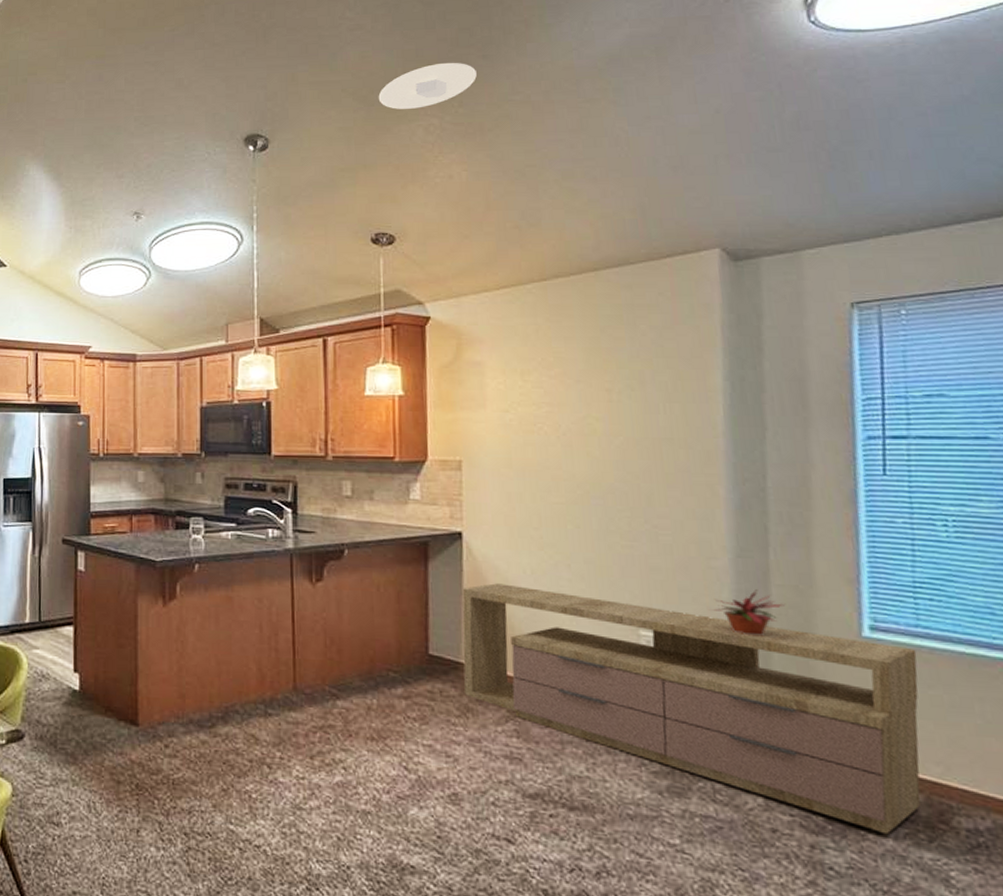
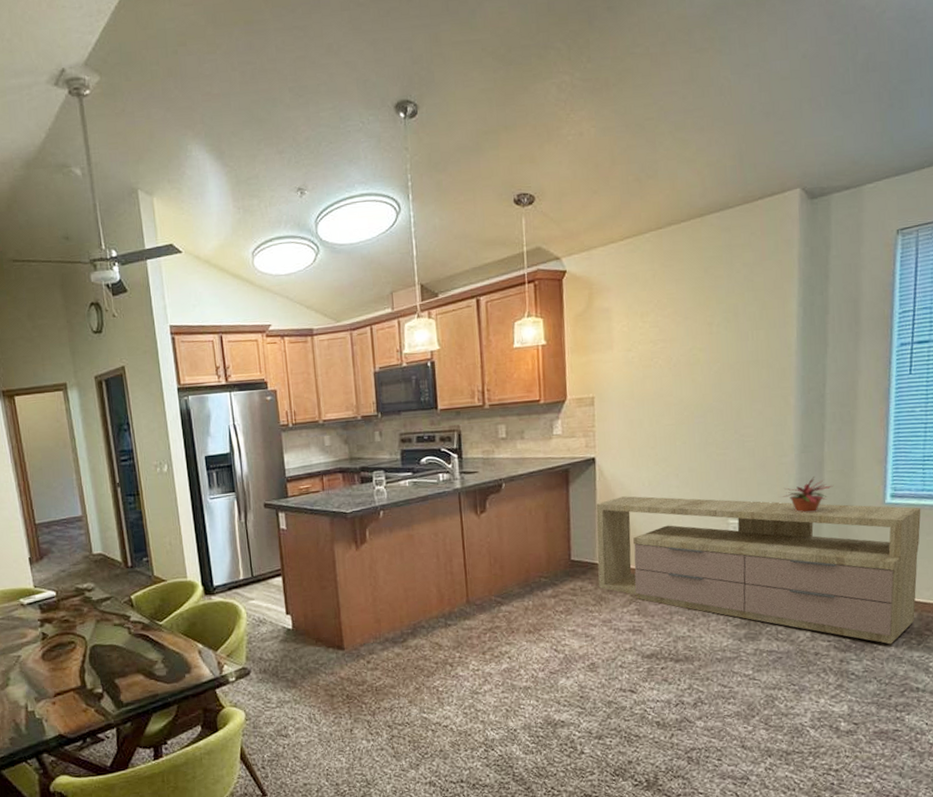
recessed light: present [378,62,477,109] -> none [515,15,602,68]

